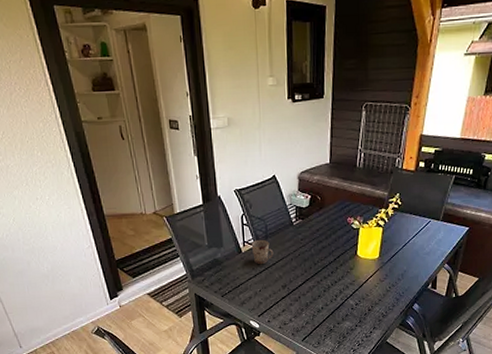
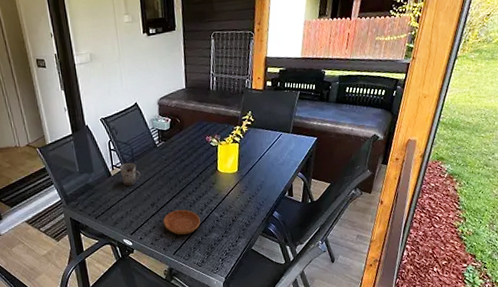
saucer: none [293,293,334,321] -> present [162,209,201,235]

